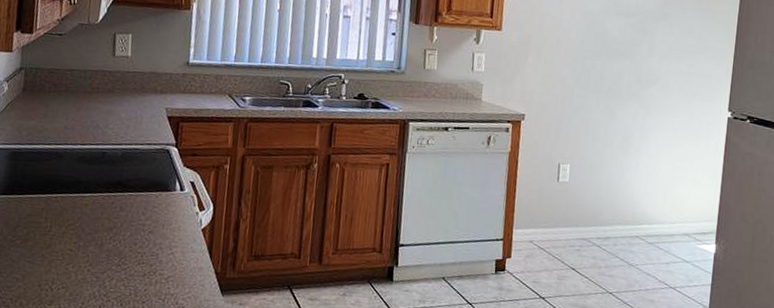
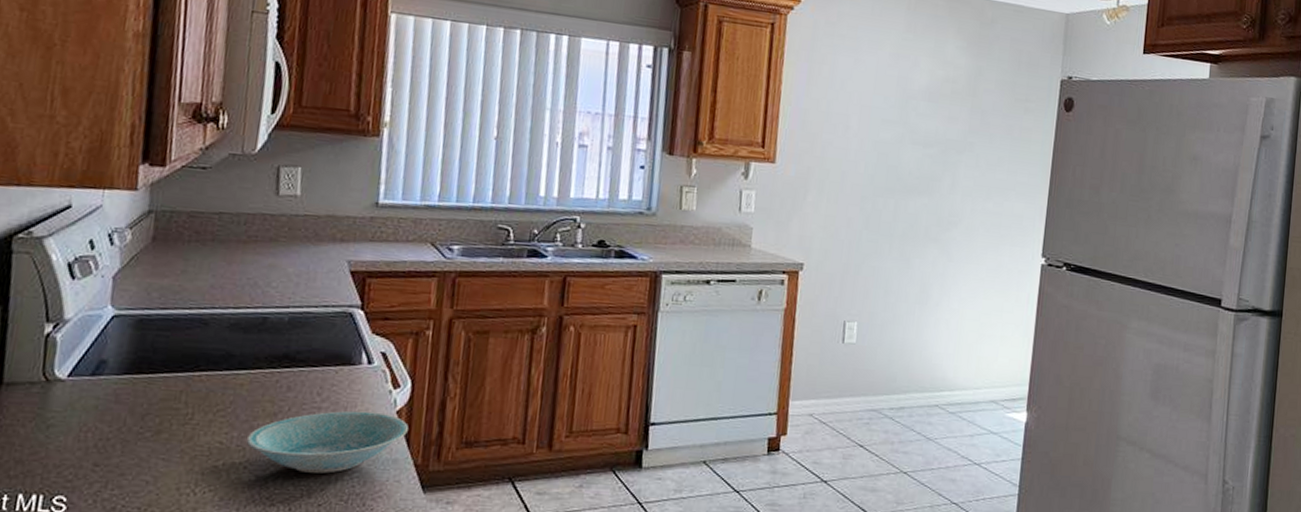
bowl: none [89,227,211,277] -> present [246,410,409,474]

